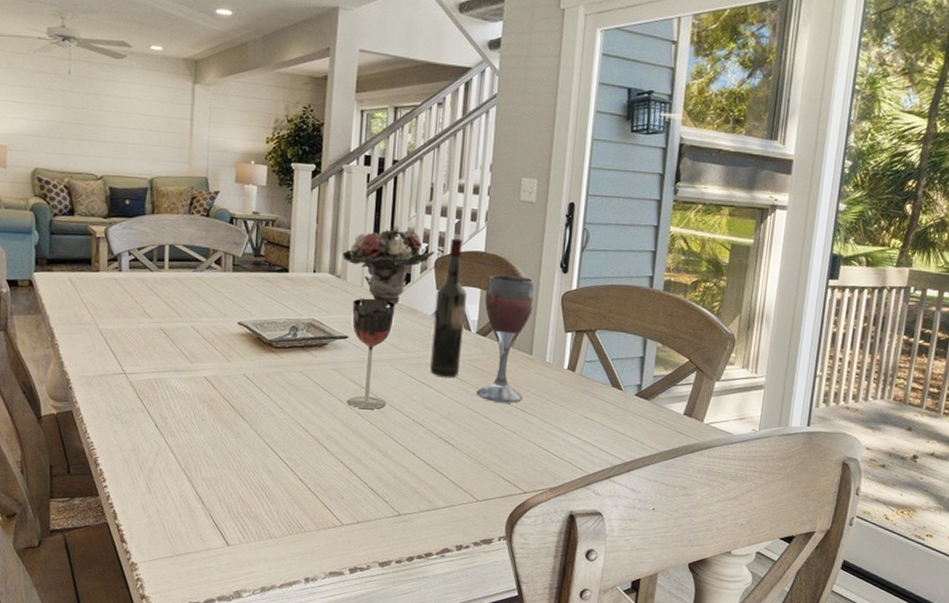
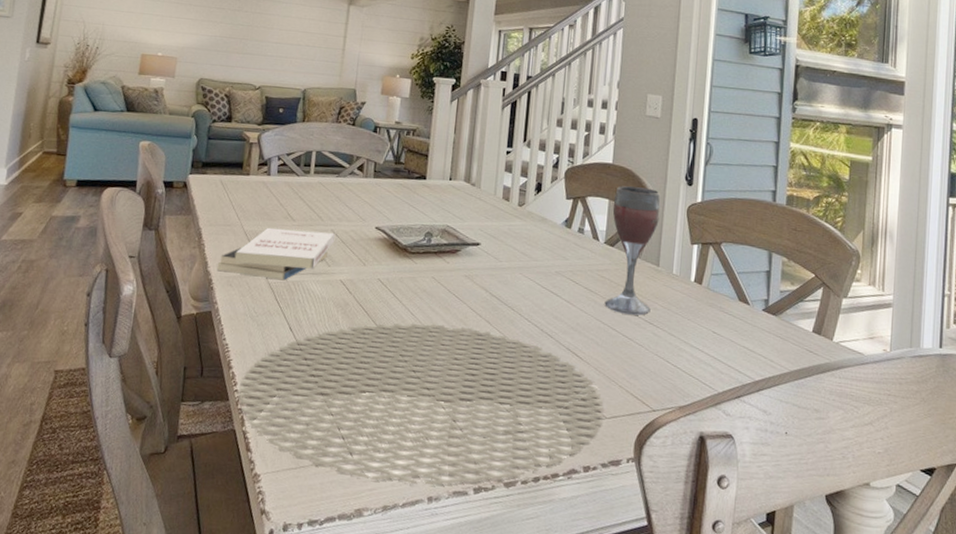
books: none [73,325,195,379] -> present [216,227,335,281]
place mat: none [108,416,476,568] -> present [238,323,604,485]
flower arrangement: present [342,226,435,304] -> none [477,137,565,213]
wineglass: present [347,298,395,410] -> none [477,206,526,318]
wine bottle: present [430,238,468,377] -> none [559,150,596,287]

